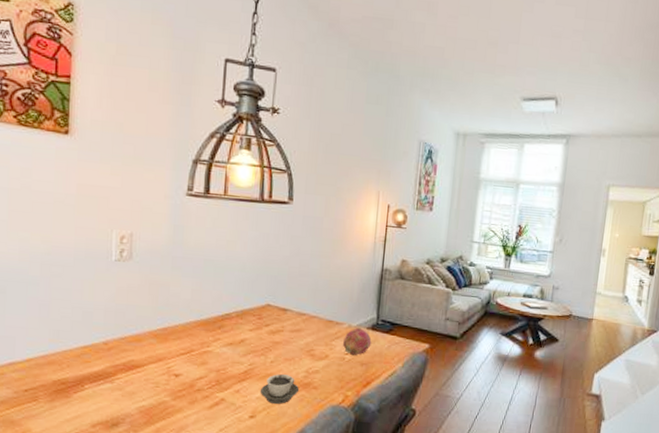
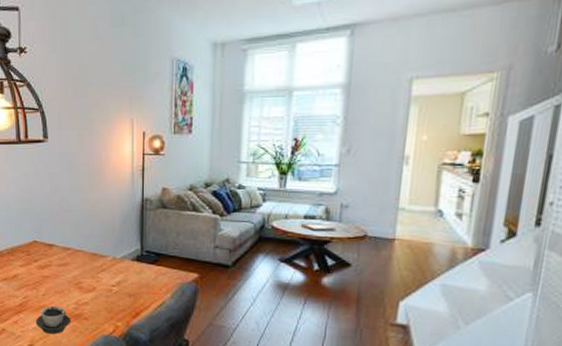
fruit: present [342,328,372,355] -> none [108,260,138,287]

